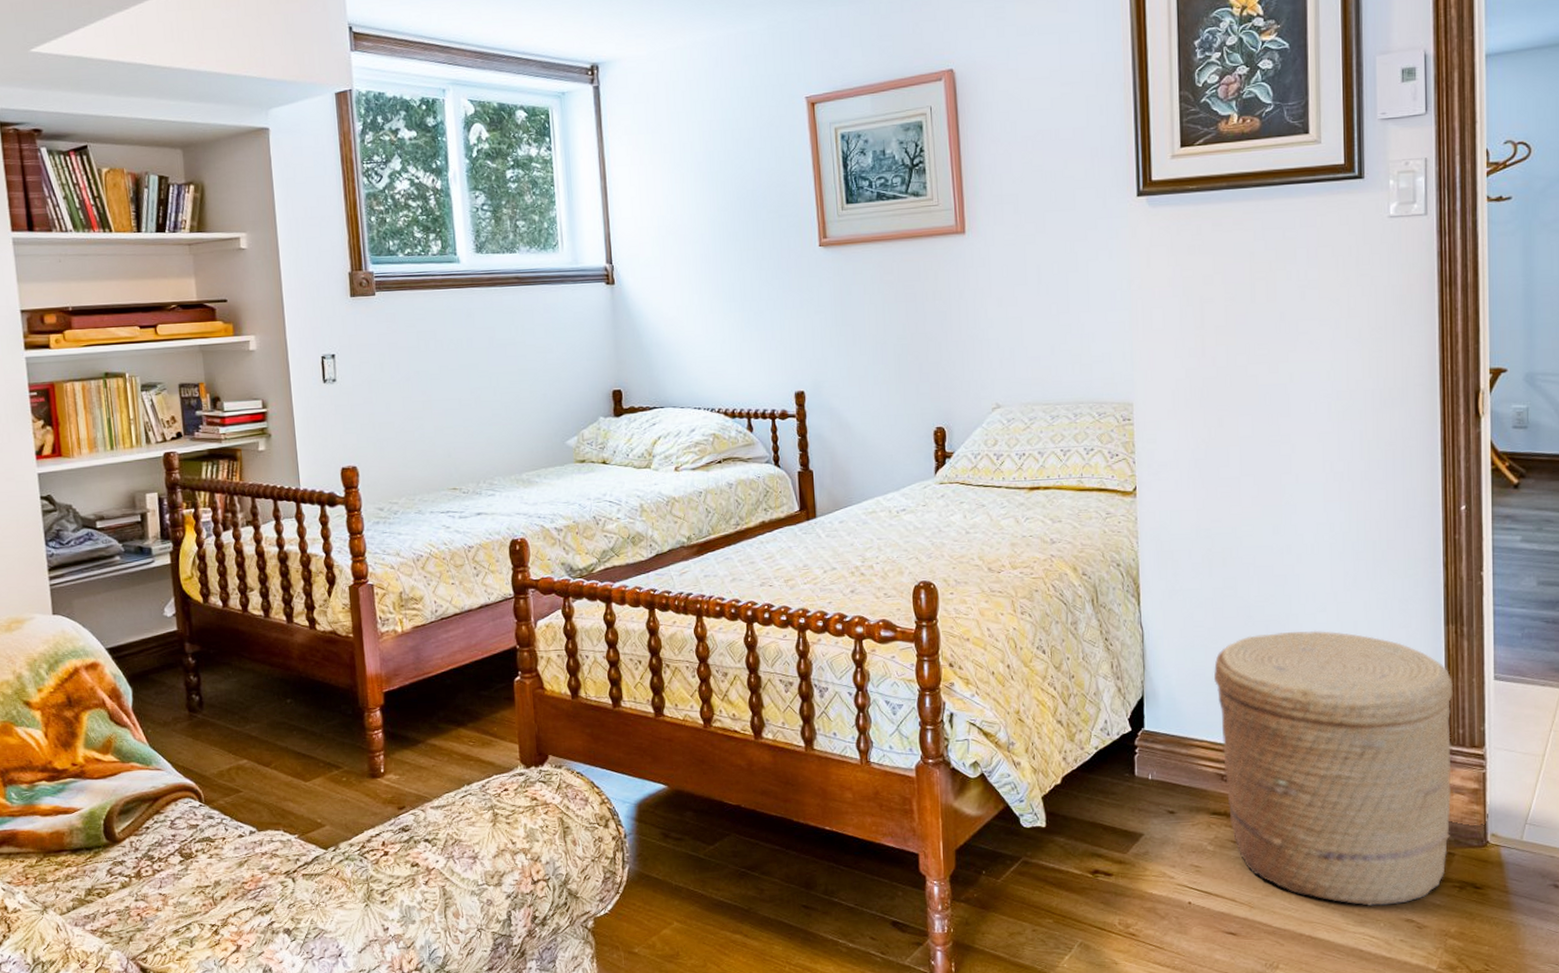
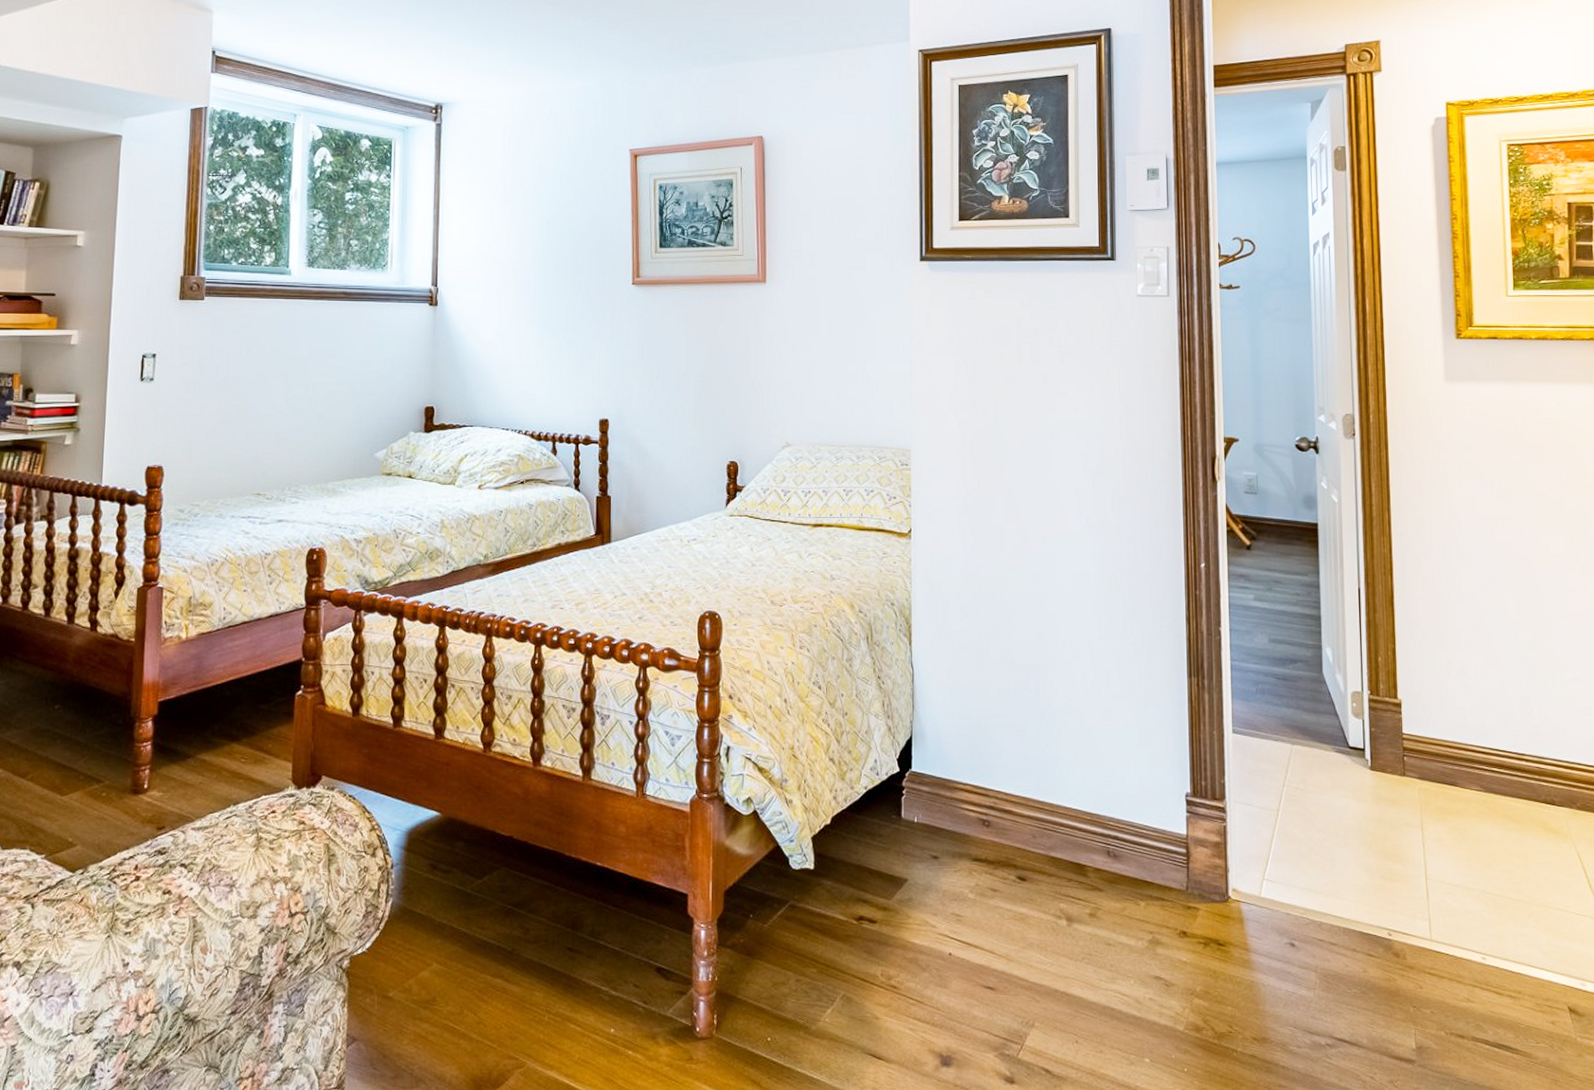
woven basket: present [1214,630,1453,906] -> none [978,677,1196,961]

